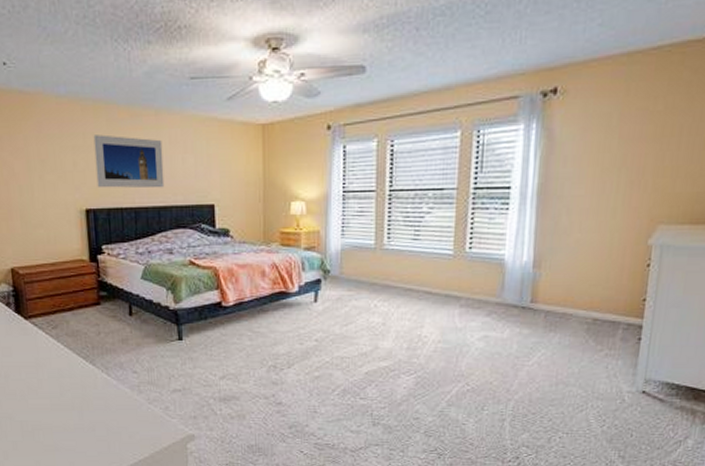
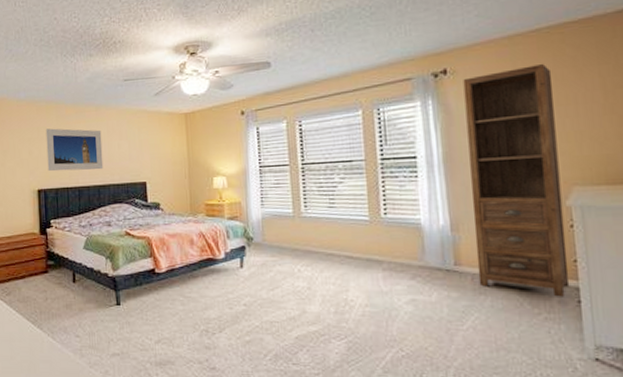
shelf: none [551,87,664,335] -> present [463,63,570,297]

